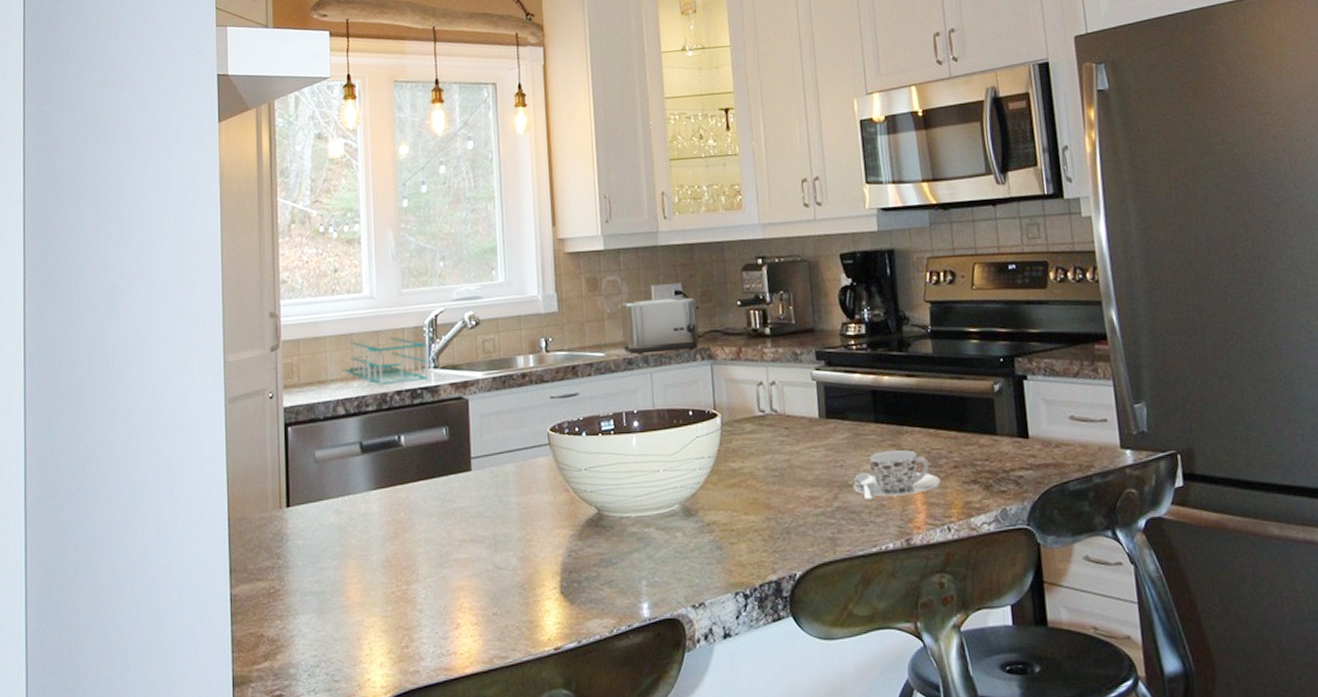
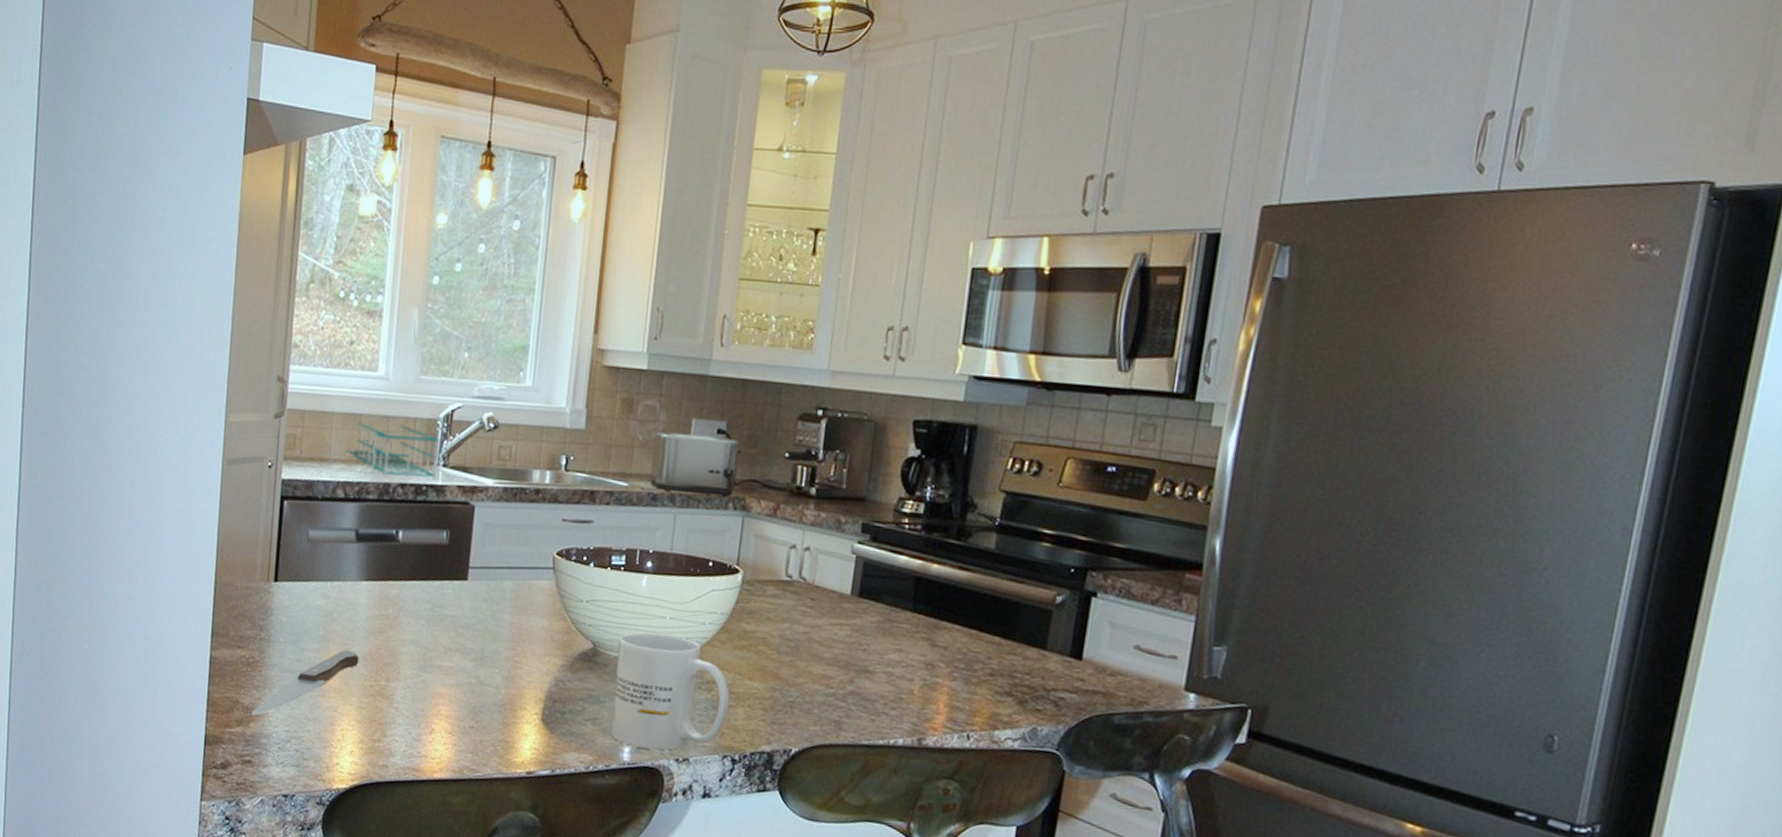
kitchen knife: none [277,561,378,647] -> present [251,650,360,716]
mug: none [620,486,732,602] -> present [610,632,730,751]
teacup: present [853,450,941,501] -> none [872,643,971,694]

